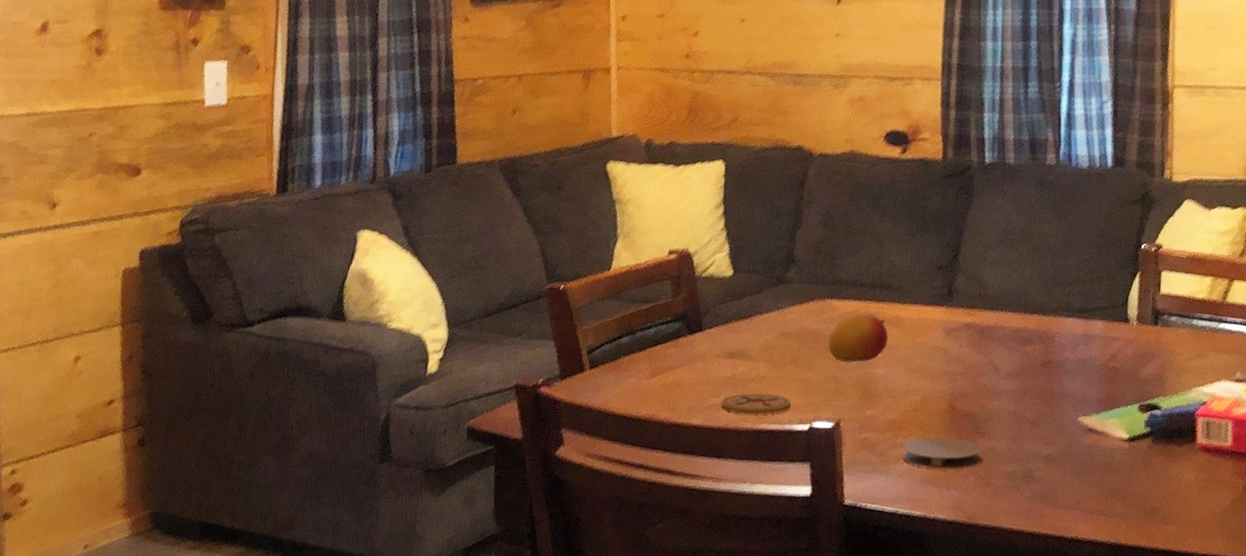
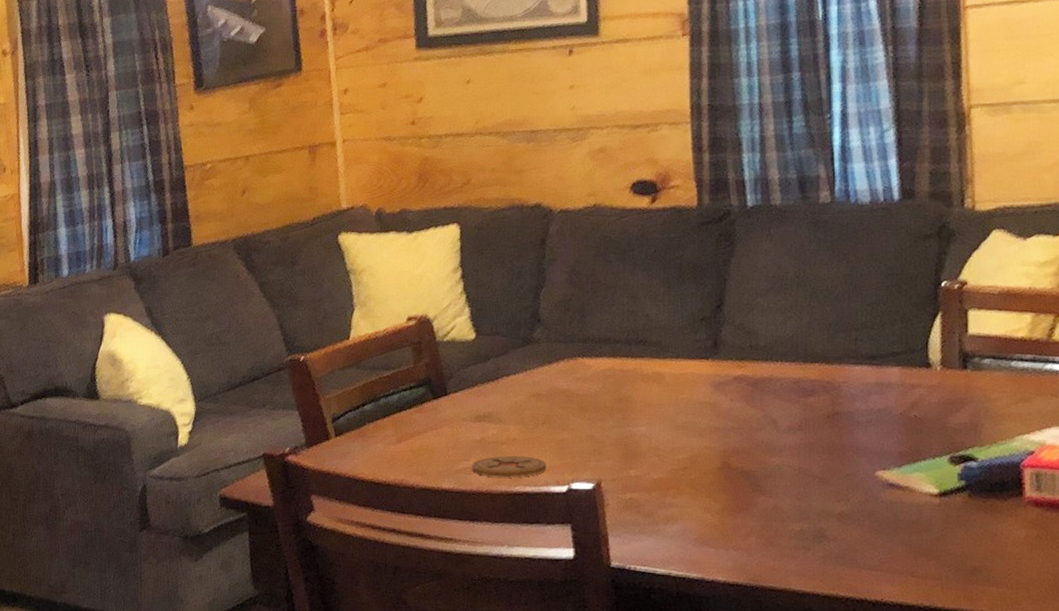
fruit: present [828,312,888,363] -> none [583,369,648,421]
coaster: present [902,437,983,470] -> none [672,496,764,530]

